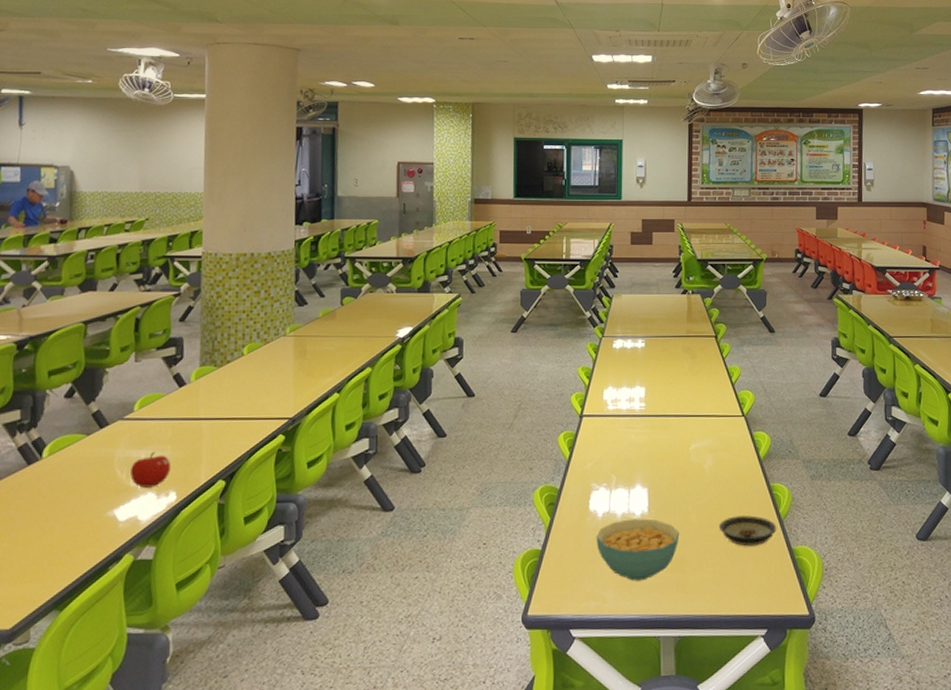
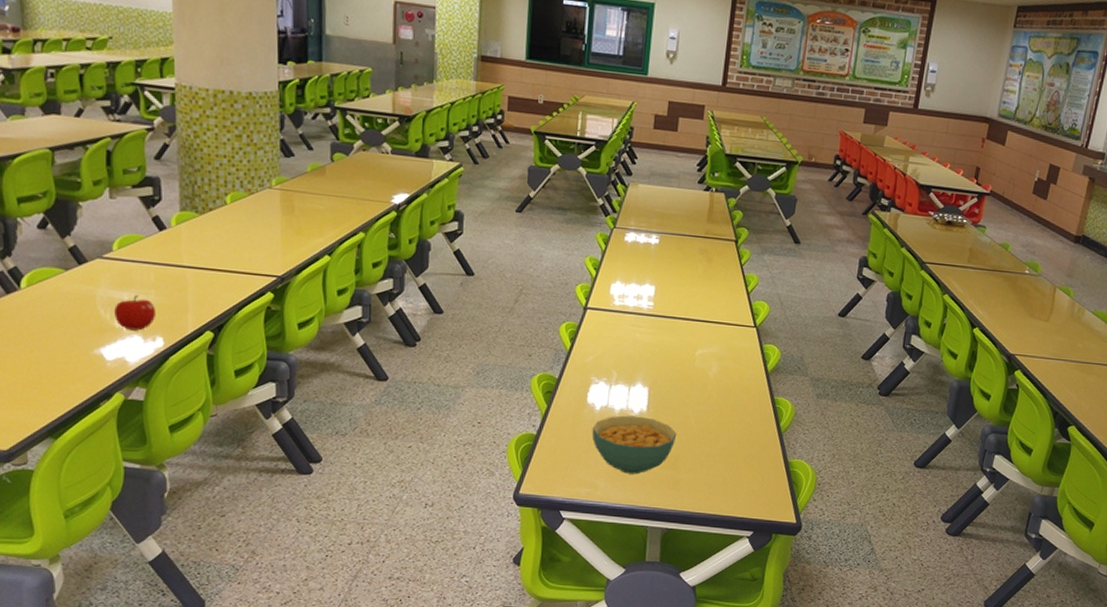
saucer: present [718,514,777,547] -> none [716,424,776,455]

